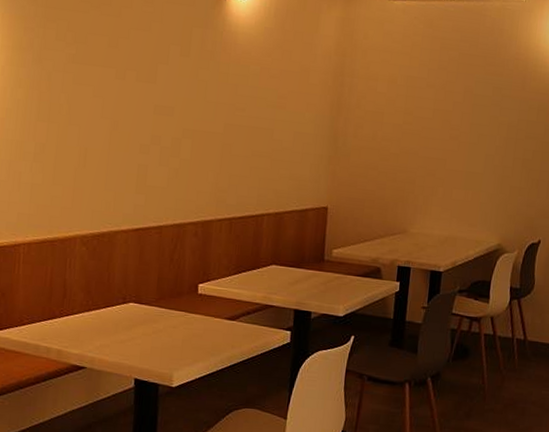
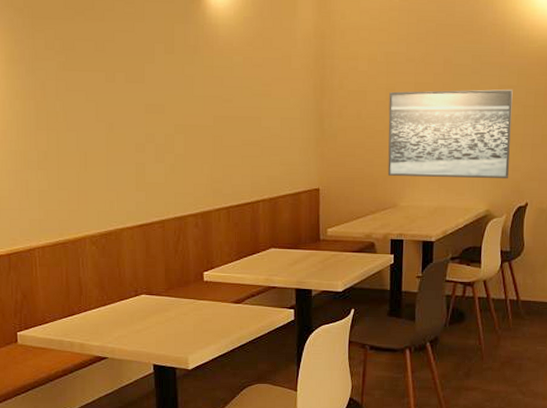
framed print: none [399,115,532,214] -> present [387,89,513,178]

